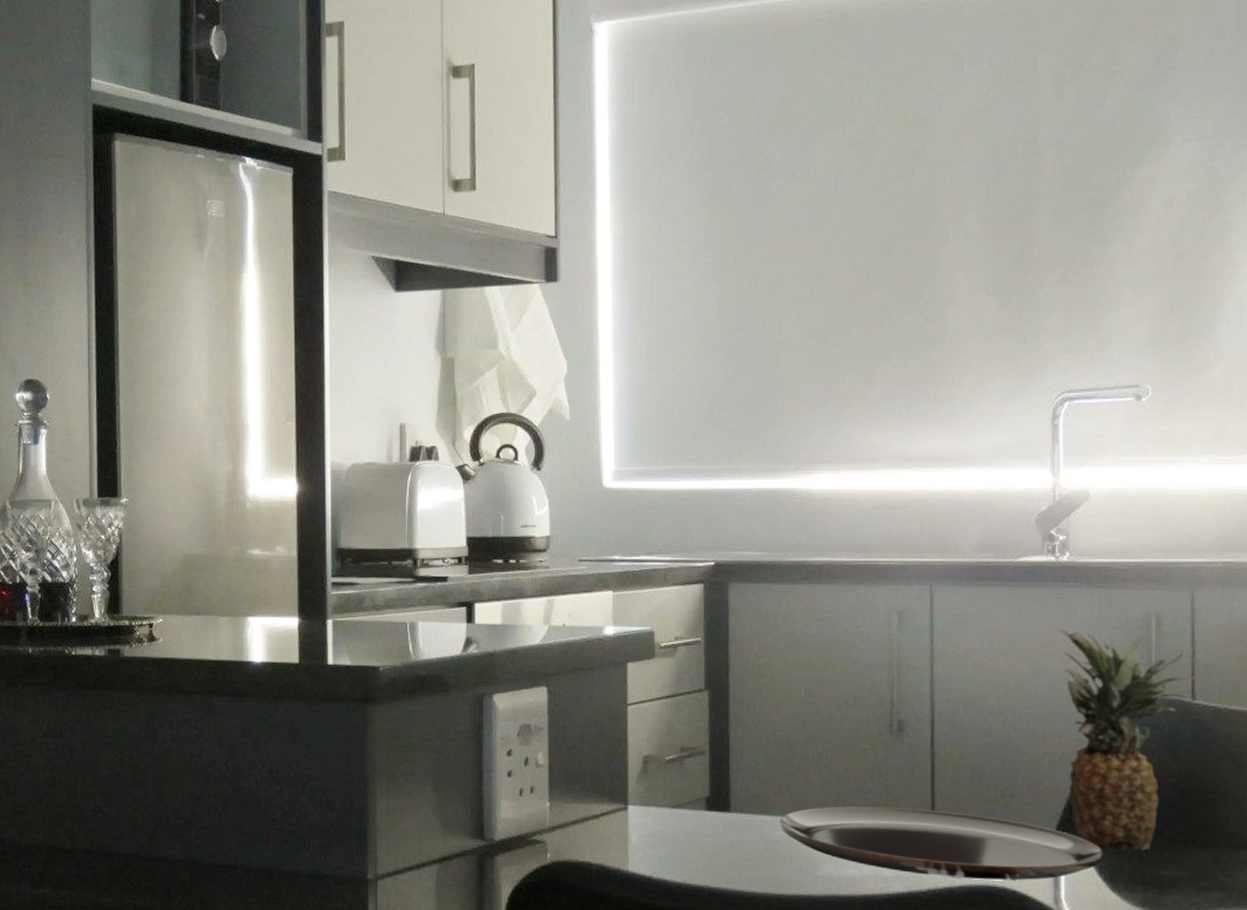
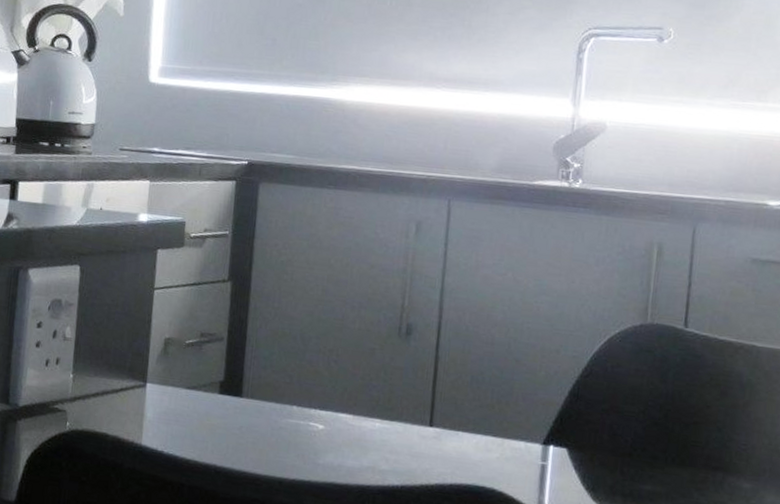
plate: present [780,806,1103,881] -> none [287,399,588,484]
fruit: present [1058,628,1196,851] -> none [561,250,690,465]

